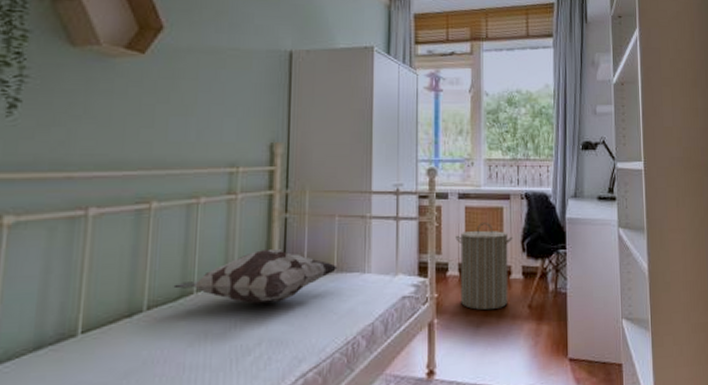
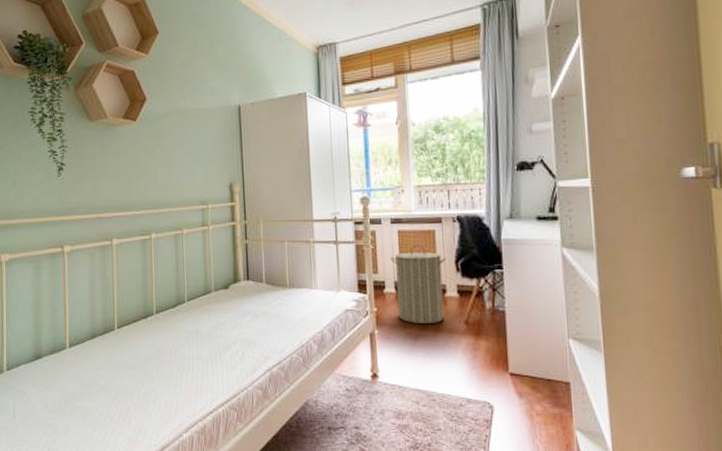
decorative pillow: present [173,249,338,305] -> none [171,269,290,312]

